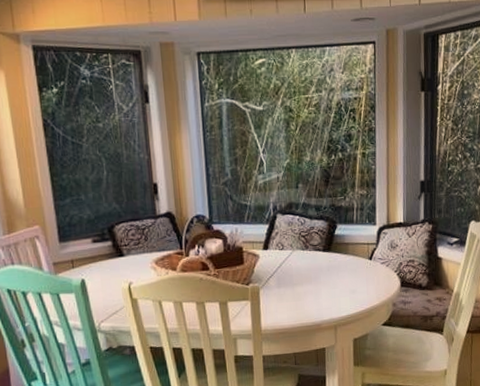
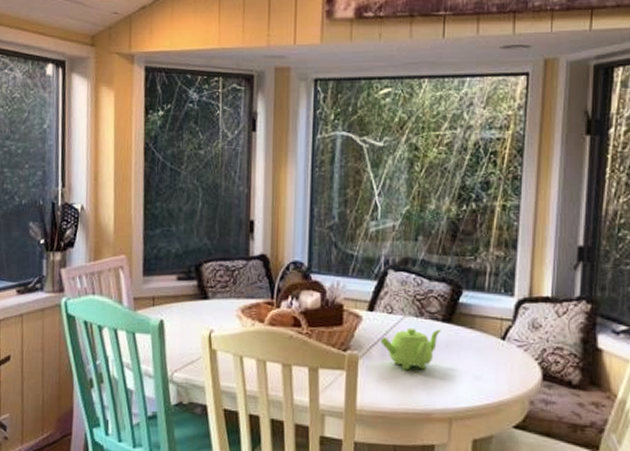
teapot: none [276,257,323,294] -> present [380,327,441,370]

